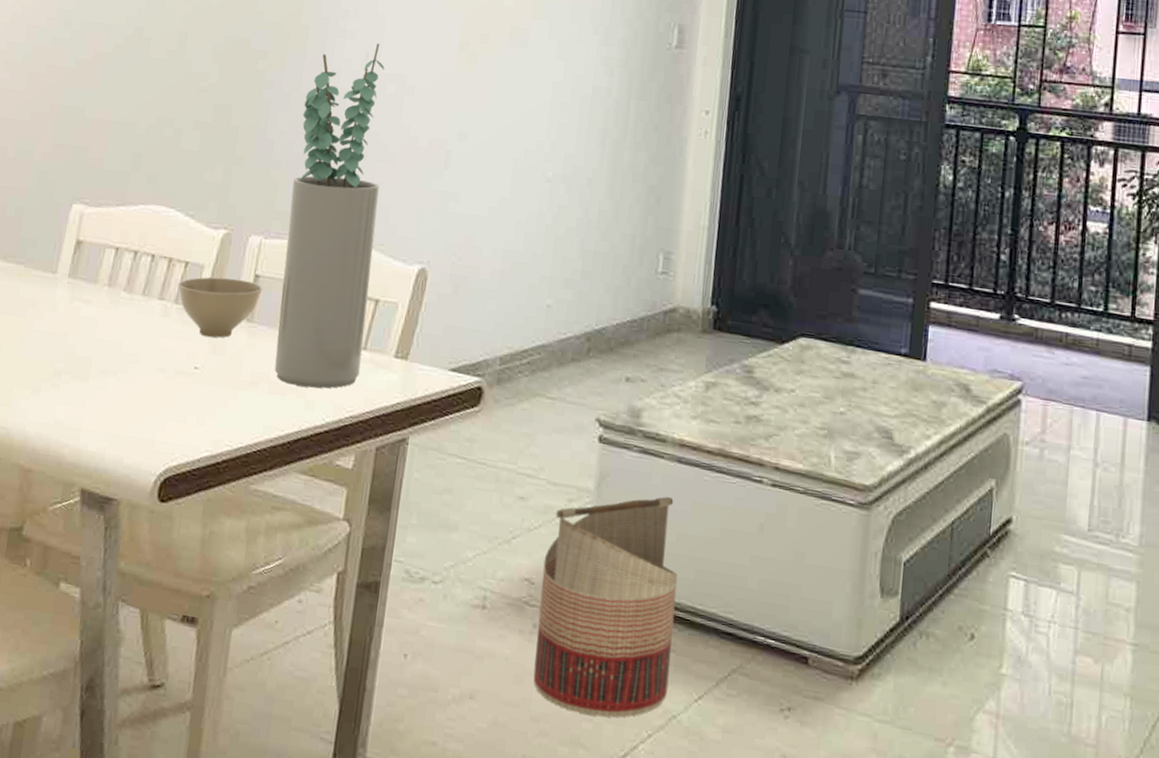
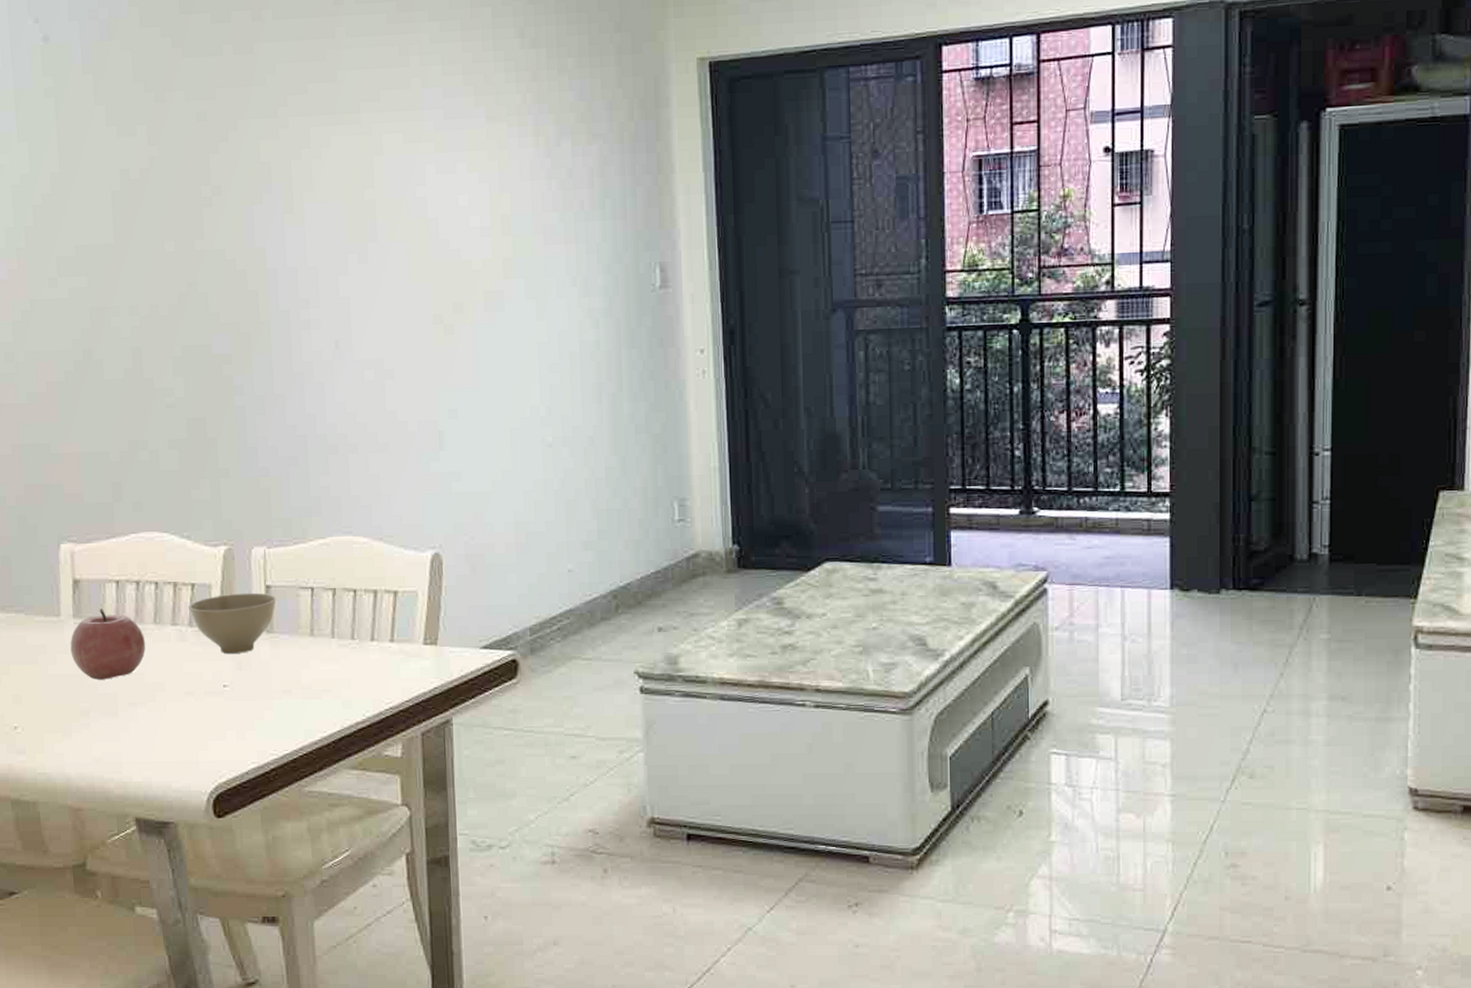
fruit: none [58,272,131,343] -> present [70,609,146,680]
vase: present [274,44,384,388] -> none [281,330,391,687]
basket: present [533,497,678,718] -> none [604,734,740,940]

